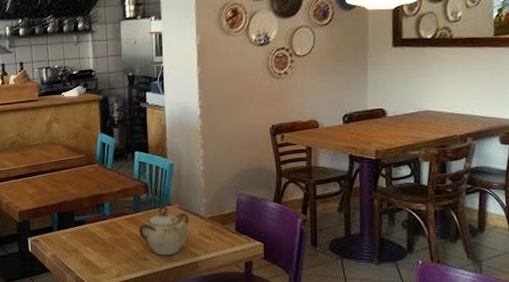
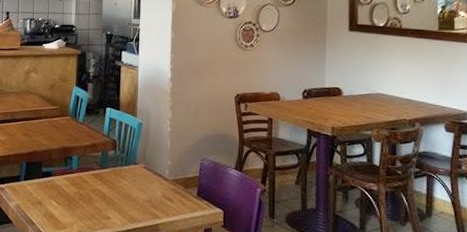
sugar bowl: present [139,206,189,255] -> none [104,164,153,216]

